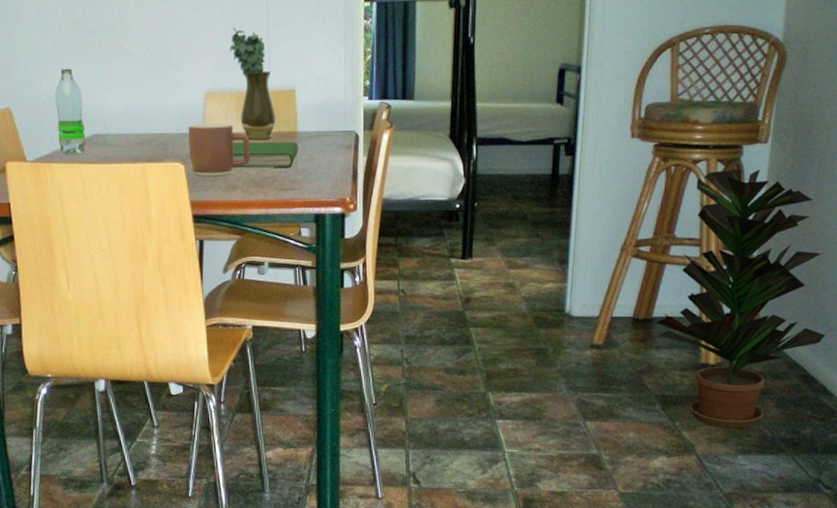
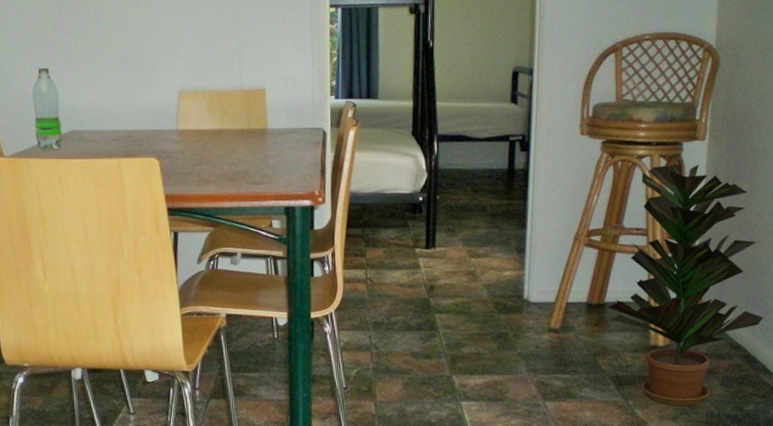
mug: present [188,123,250,176] -> none [162,121,223,171]
vase: present [230,28,276,139] -> none [202,31,247,136]
hardcover book: present [232,141,298,168] -> none [205,138,269,163]

